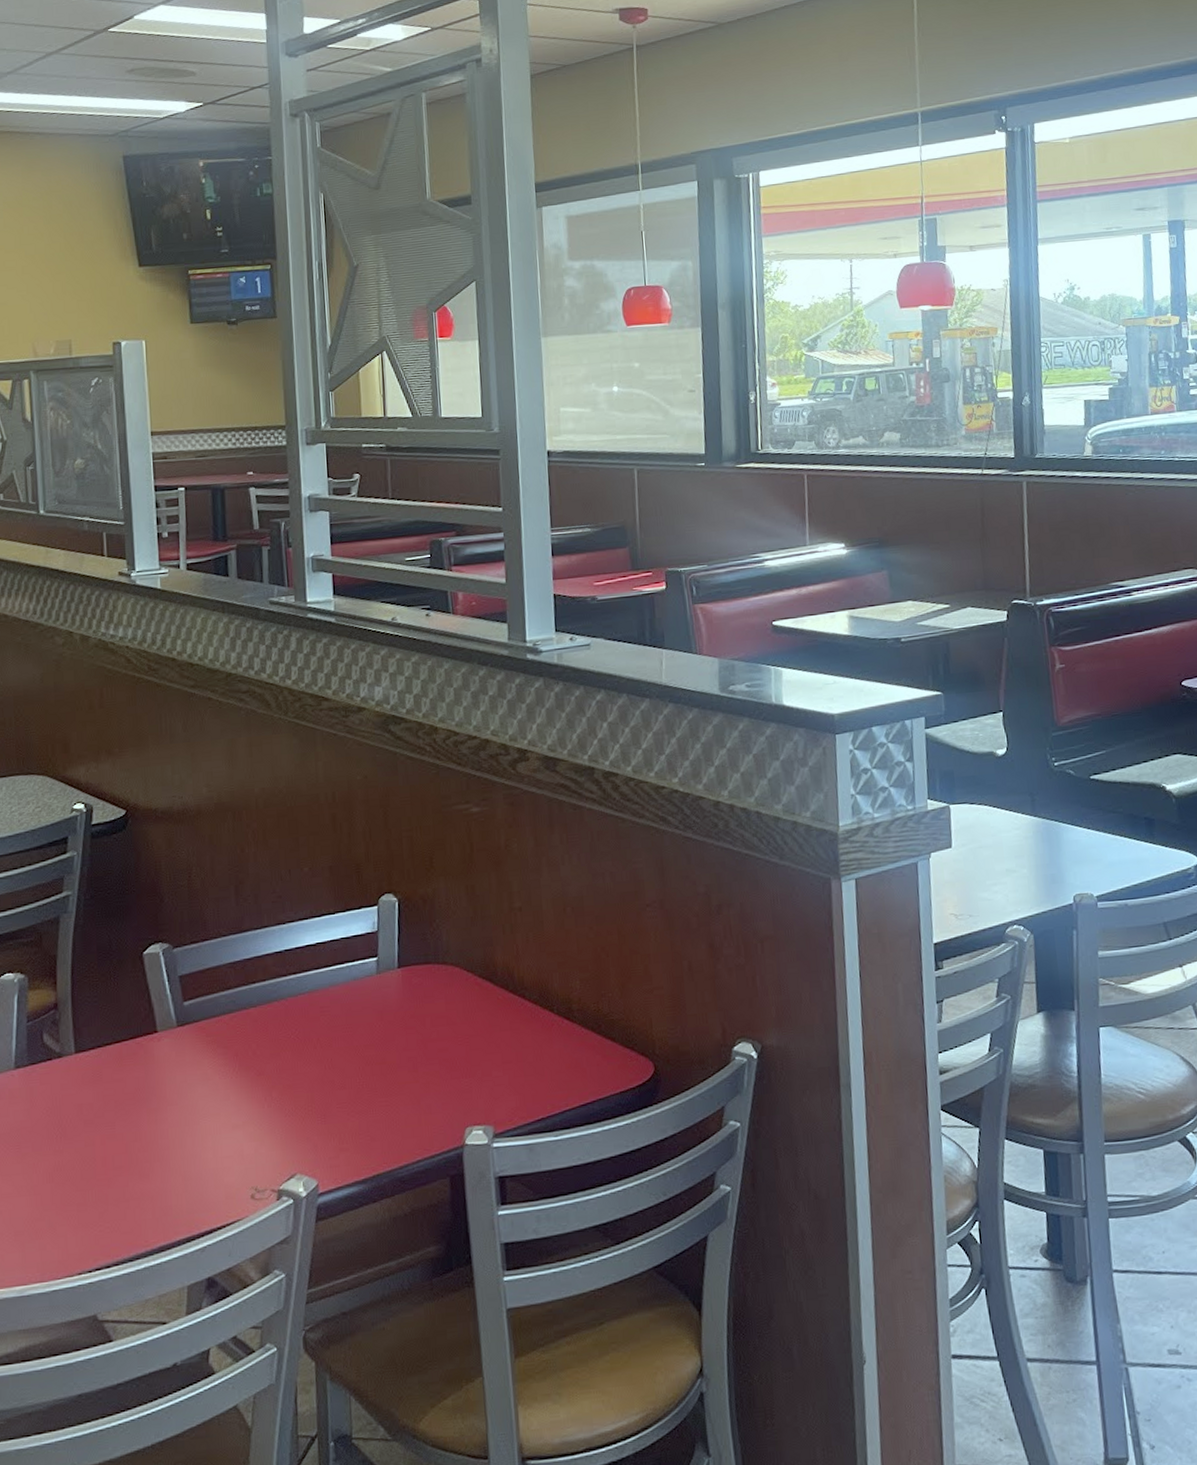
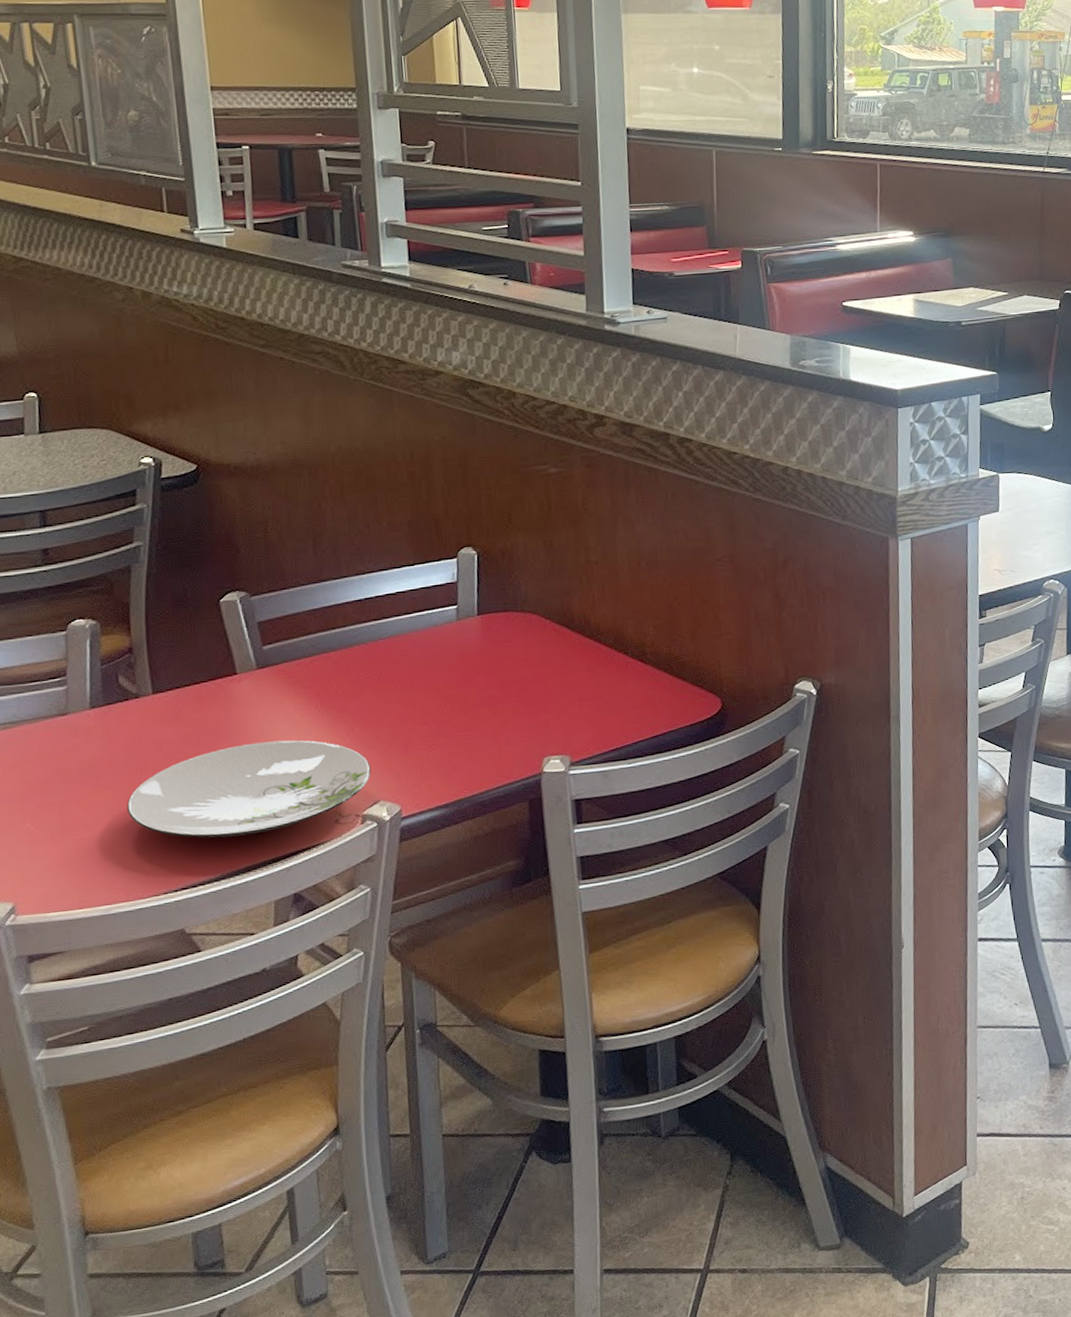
plate: none [45,1105,288,1213] -> present [126,740,371,838]

